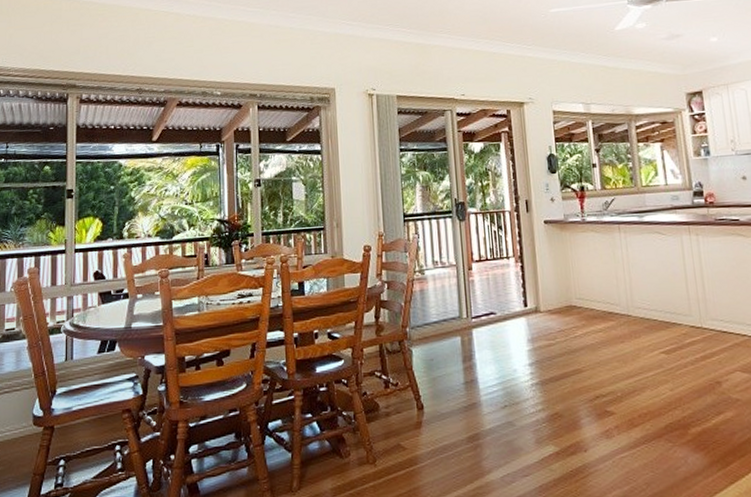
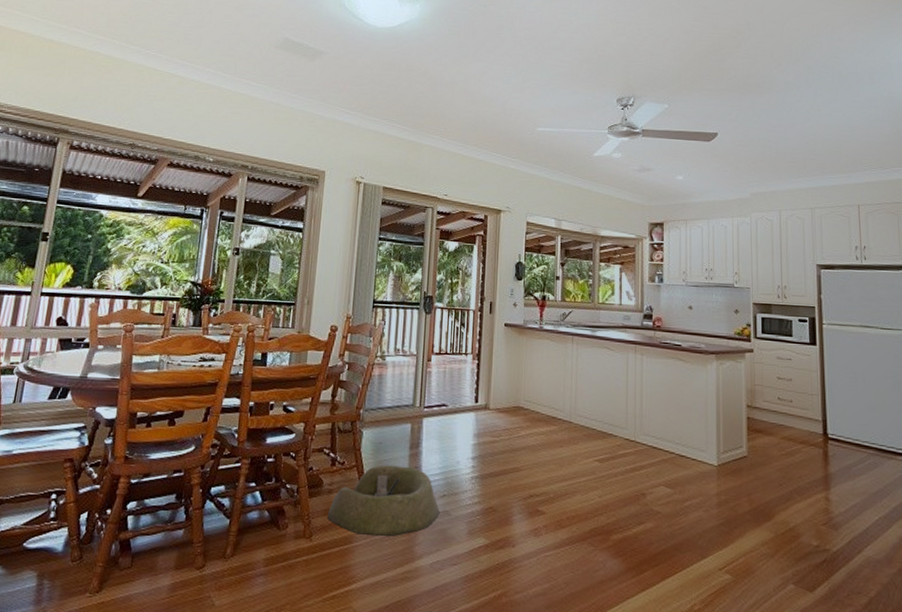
pet bed: none [388,380,503,455] -> present [327,465,440,536]

